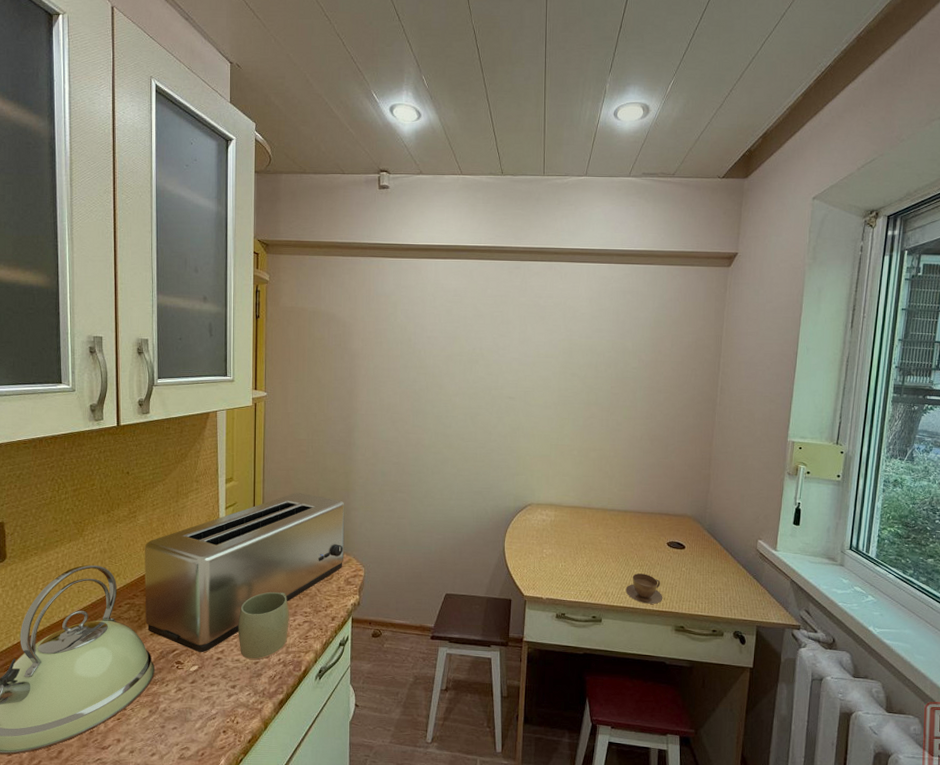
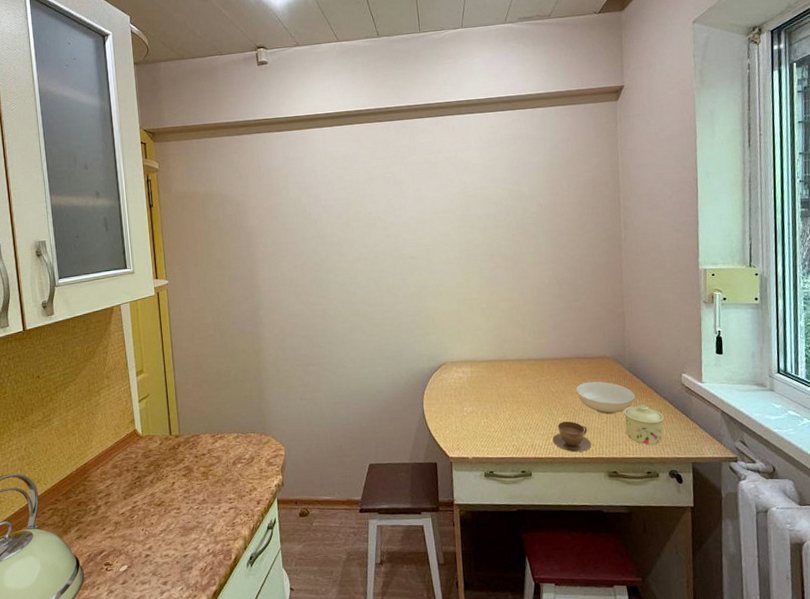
toaster: present [144,492,345,653] -> none [61,377,263,552]
mug: present [238,591,289,660] -> none [163,480,215,554]
bowl: none [654,538,710,571] -> present [576,381,634,415]
sugar bowl: none [697,565,736,606] -> present [624,404,665,446]

